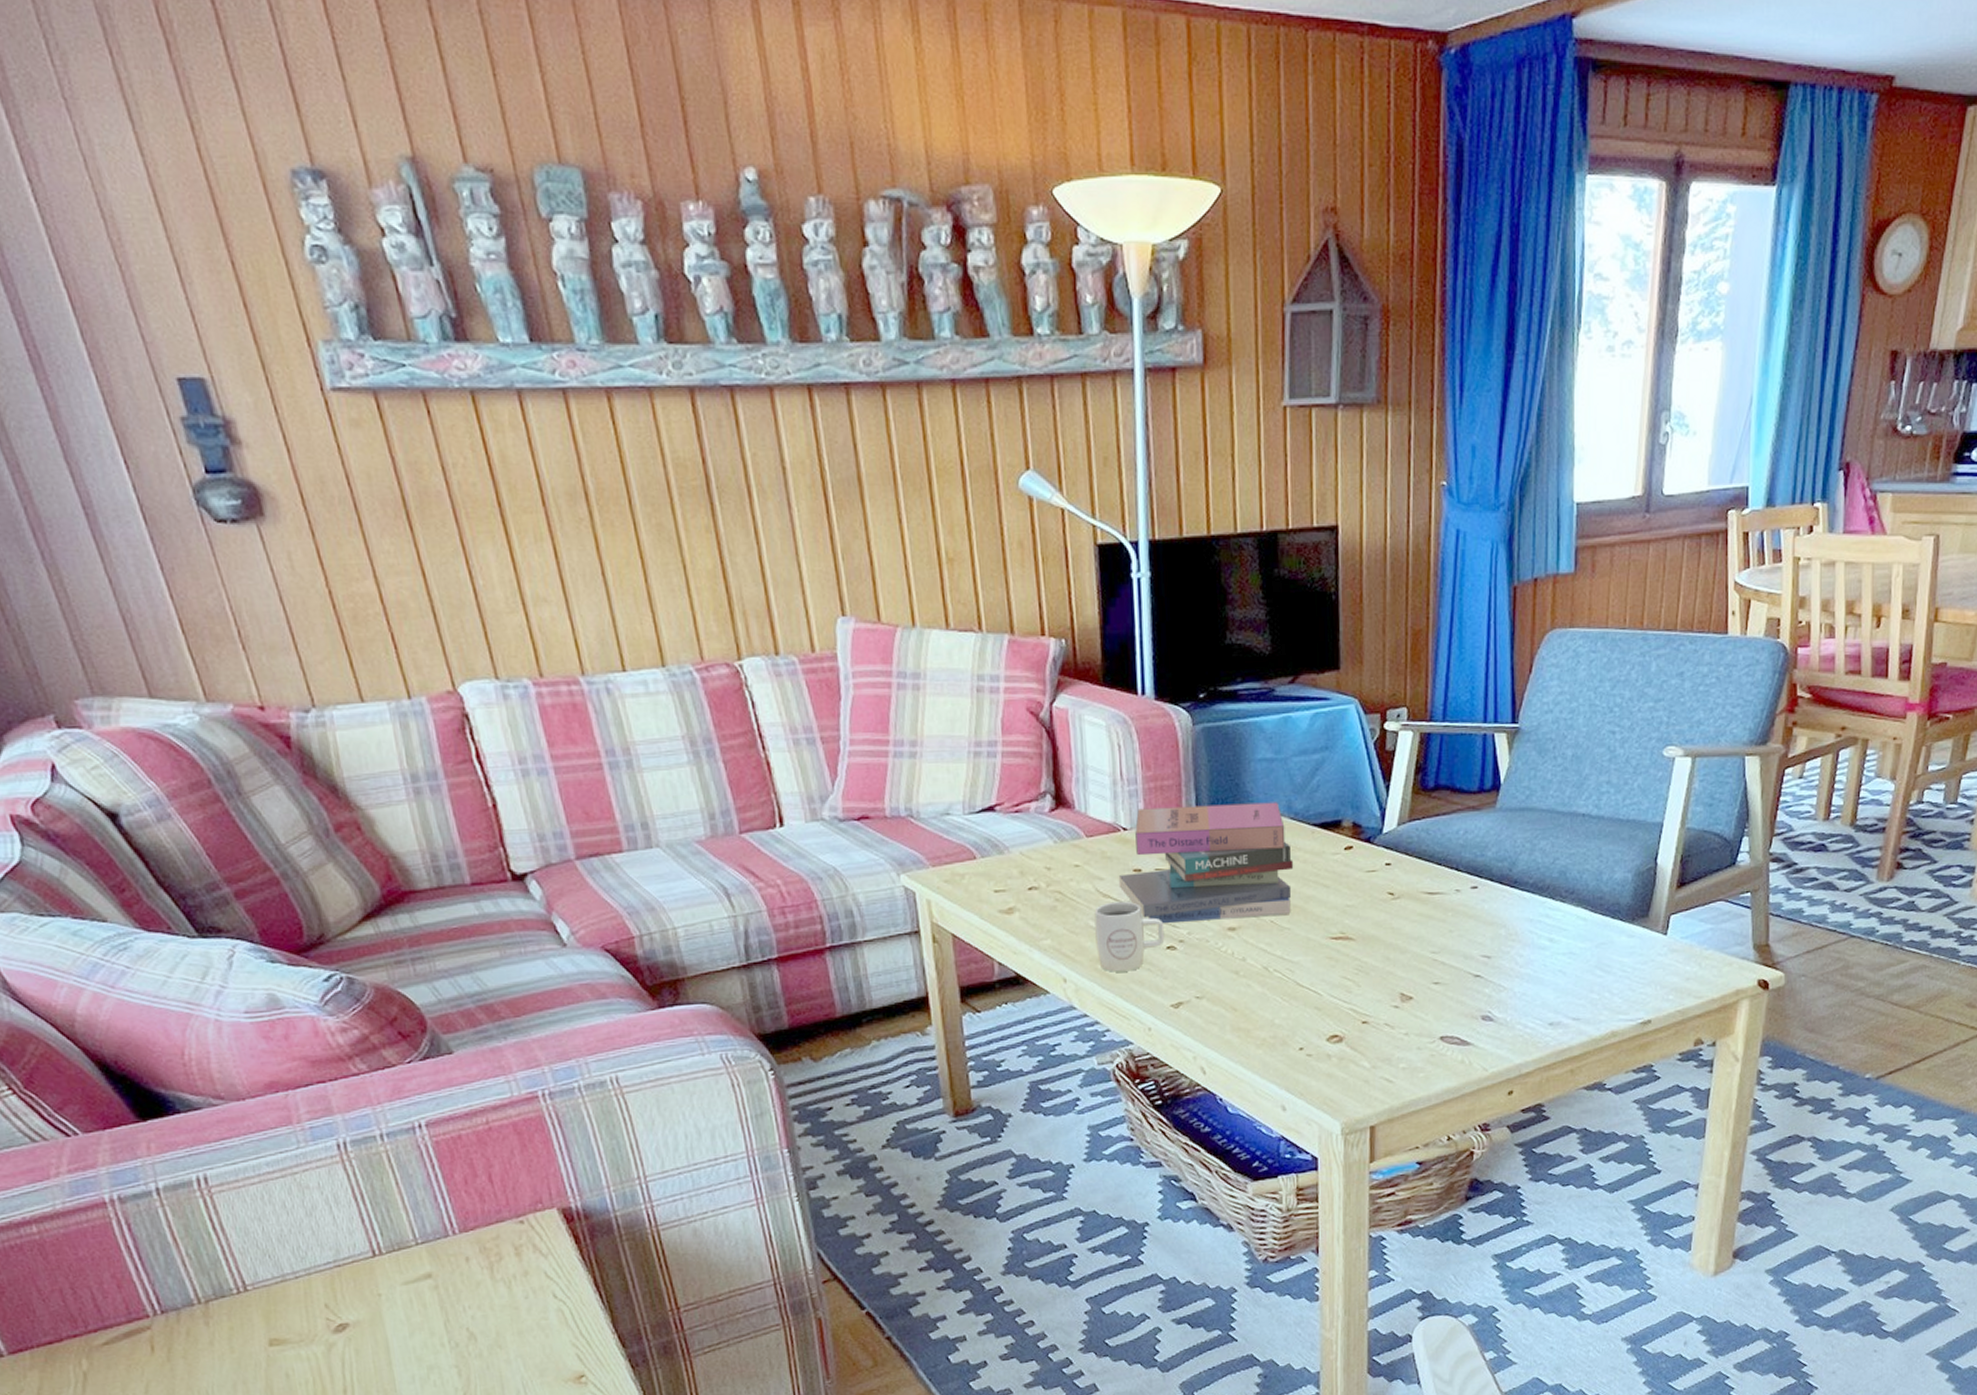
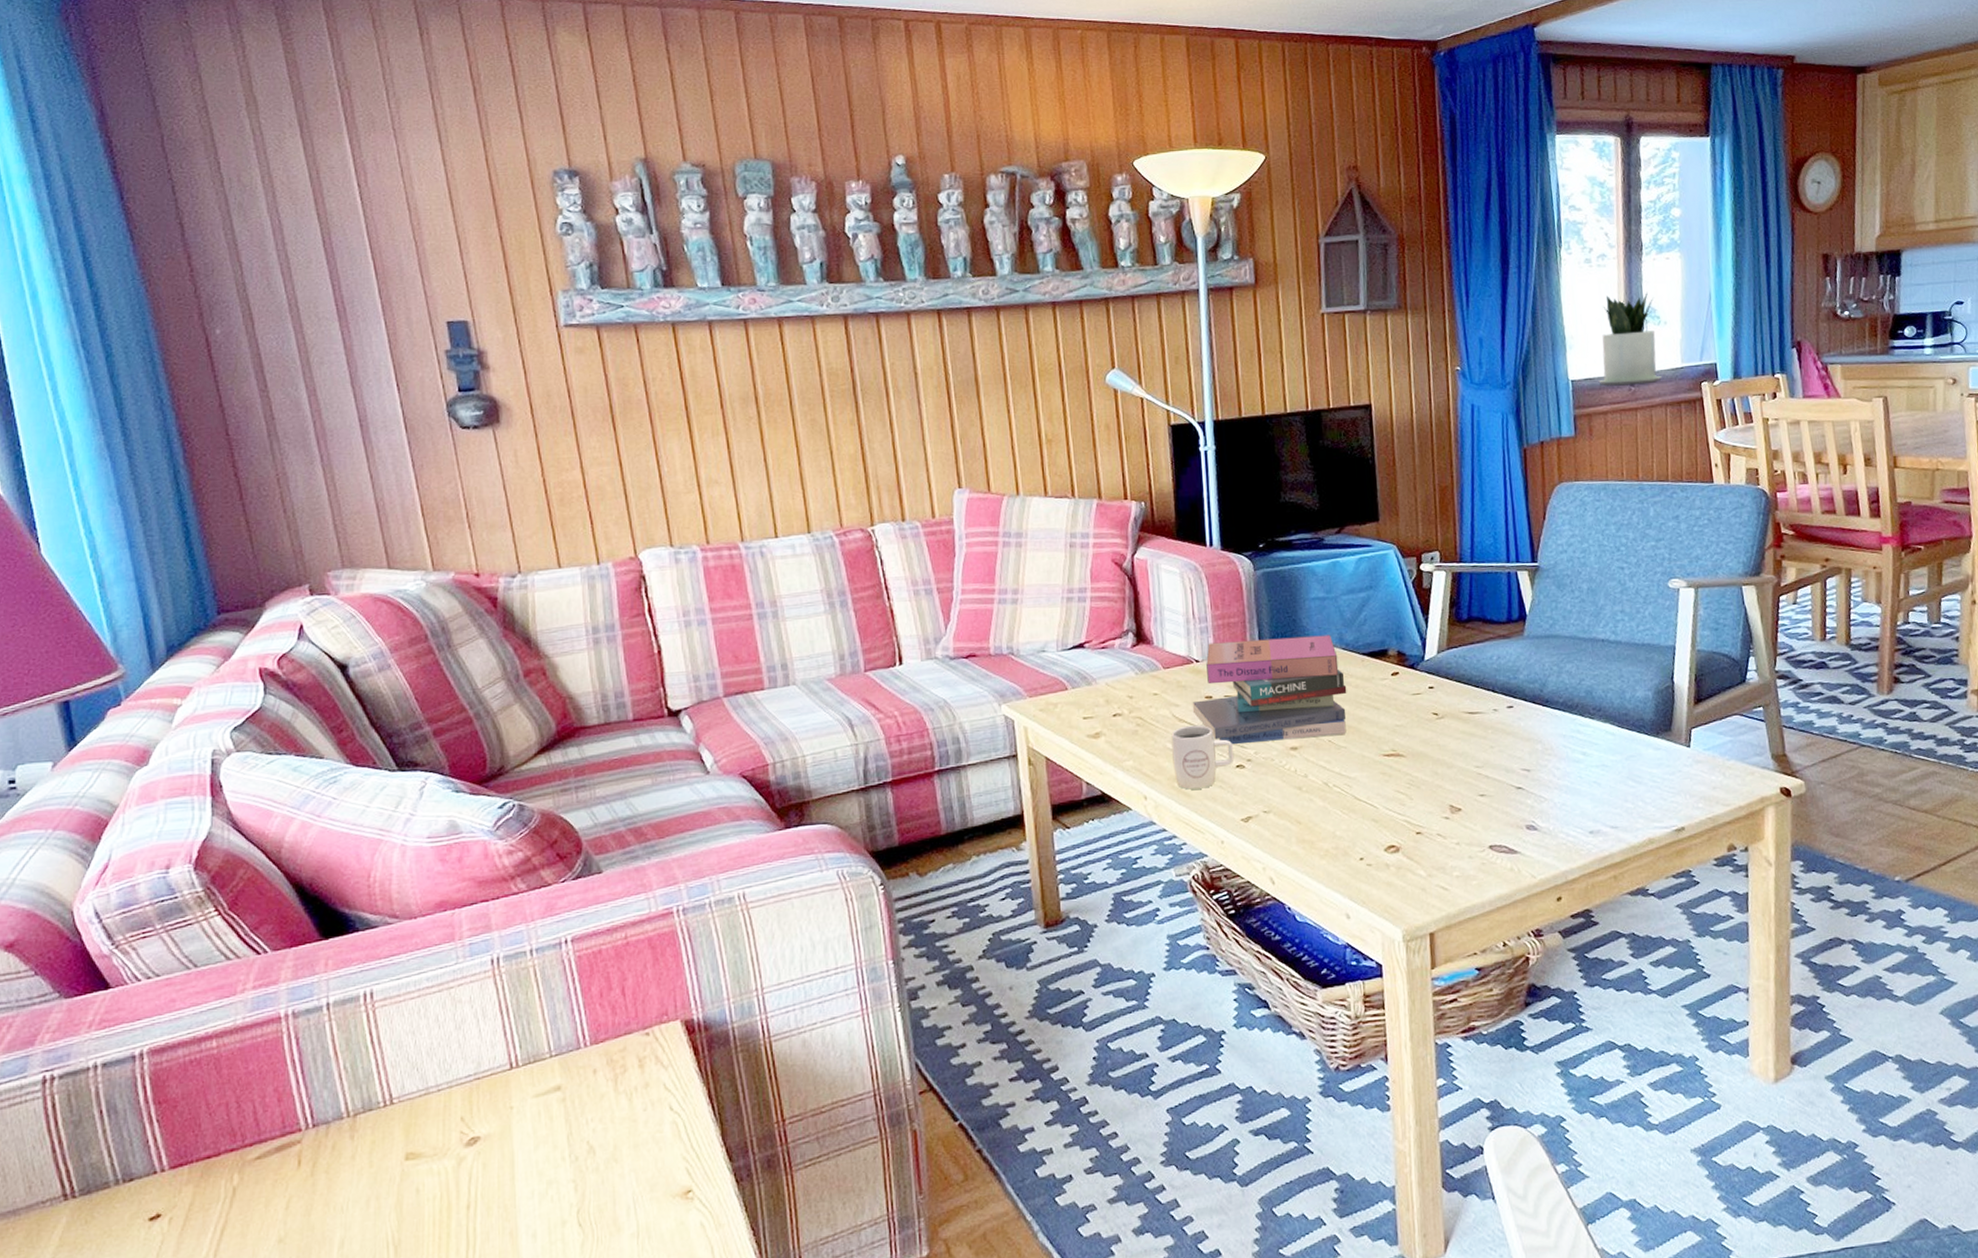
planter: none [1608,392,1683,512] -> present [1598,291,1662,387]

